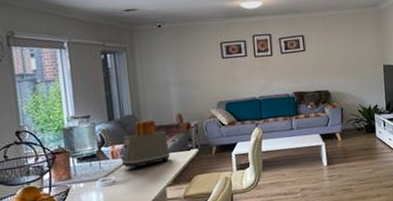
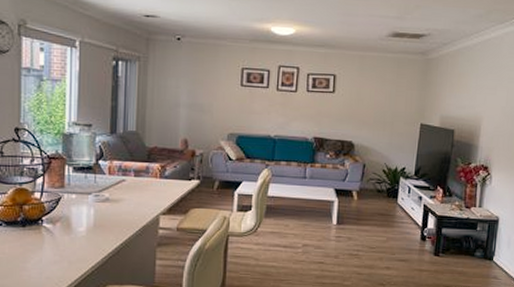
toaster: present [120,119,171,170] -> none [117,139,170,190]

